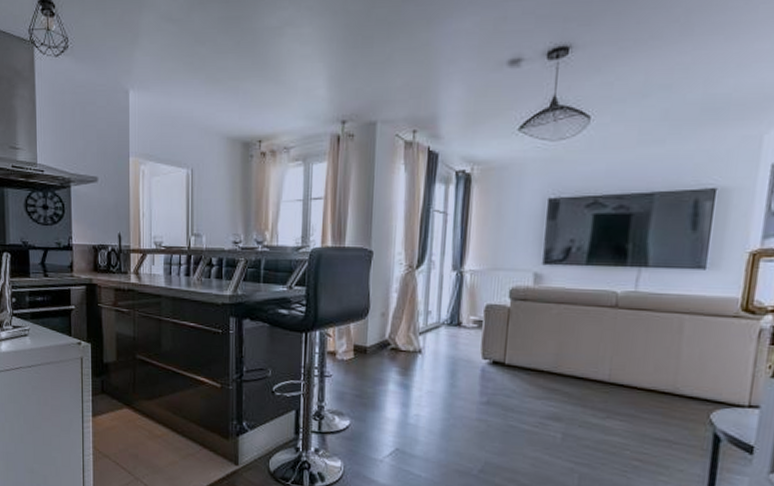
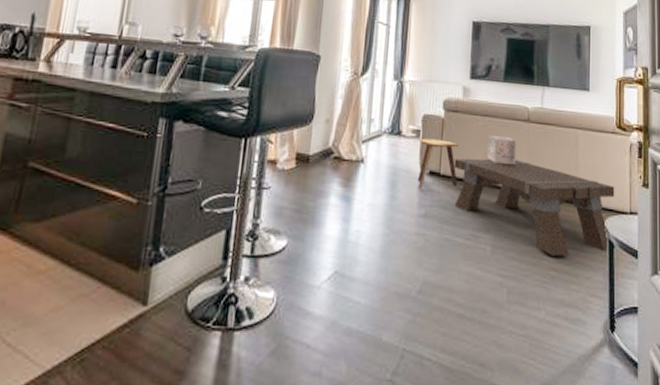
stool: none [479,328,528,379] -> present [417,138,459,190]
coffee table: none [520,347,730,448] -> present [454,158,615,257]
decorative box: none [561,324,599,354] -> present [487,136,516,164]

